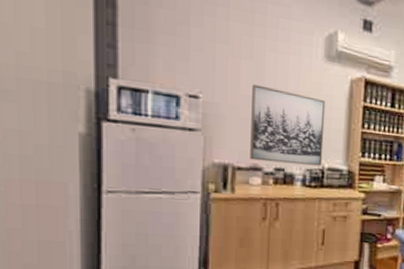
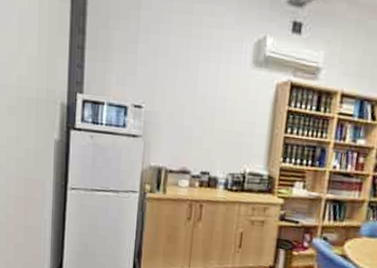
wall art: present [250,84,326,167] -> none [180,93,251,171]

